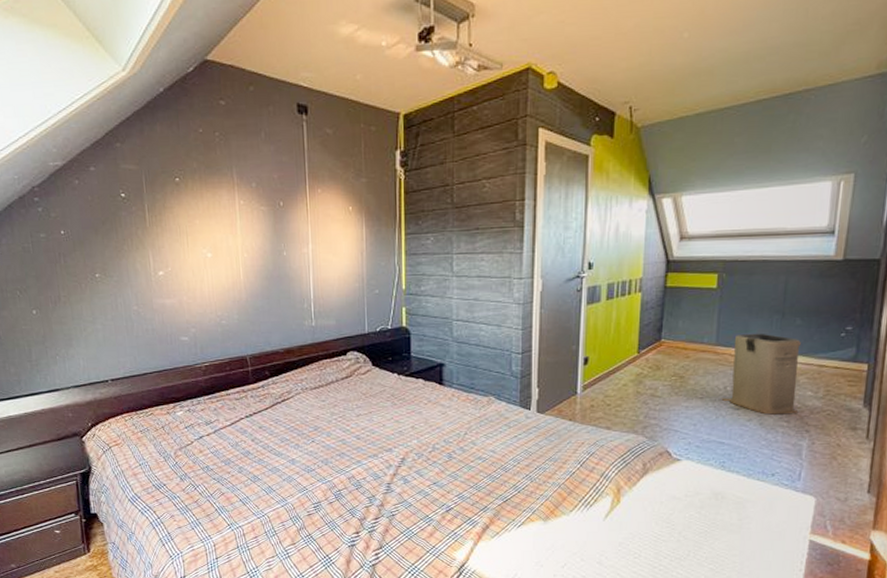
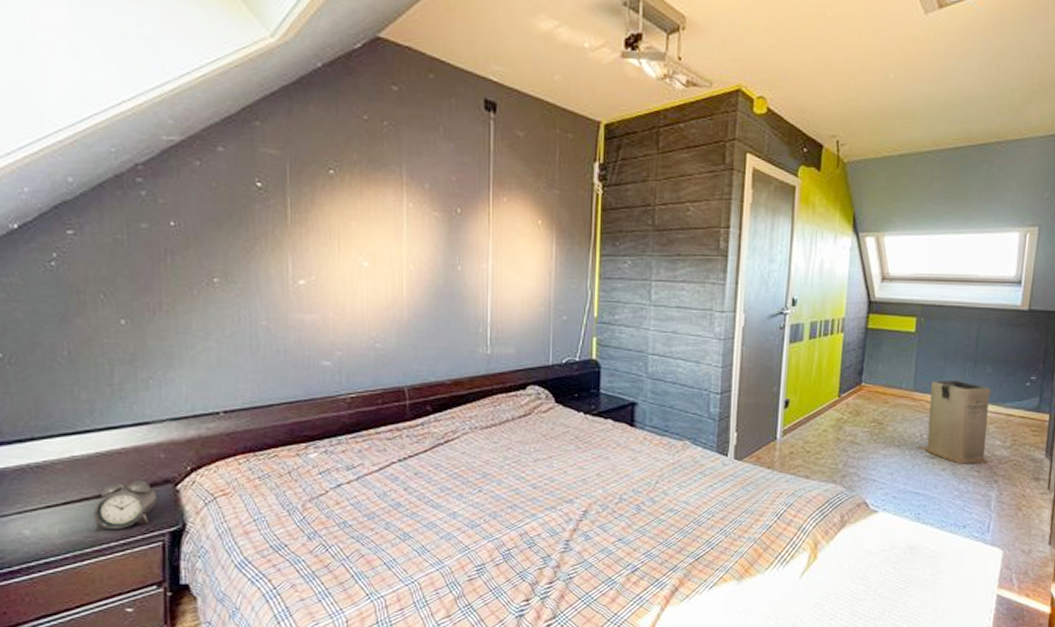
alarm clock: none [26,433,70,473] -> present [93,479,158,532]

